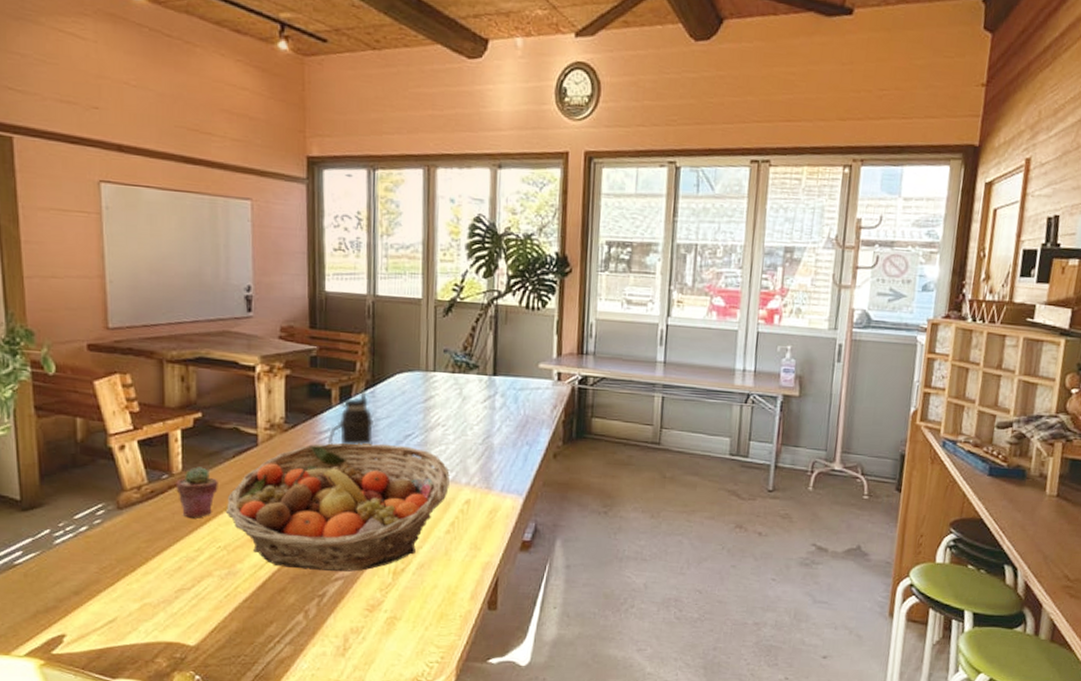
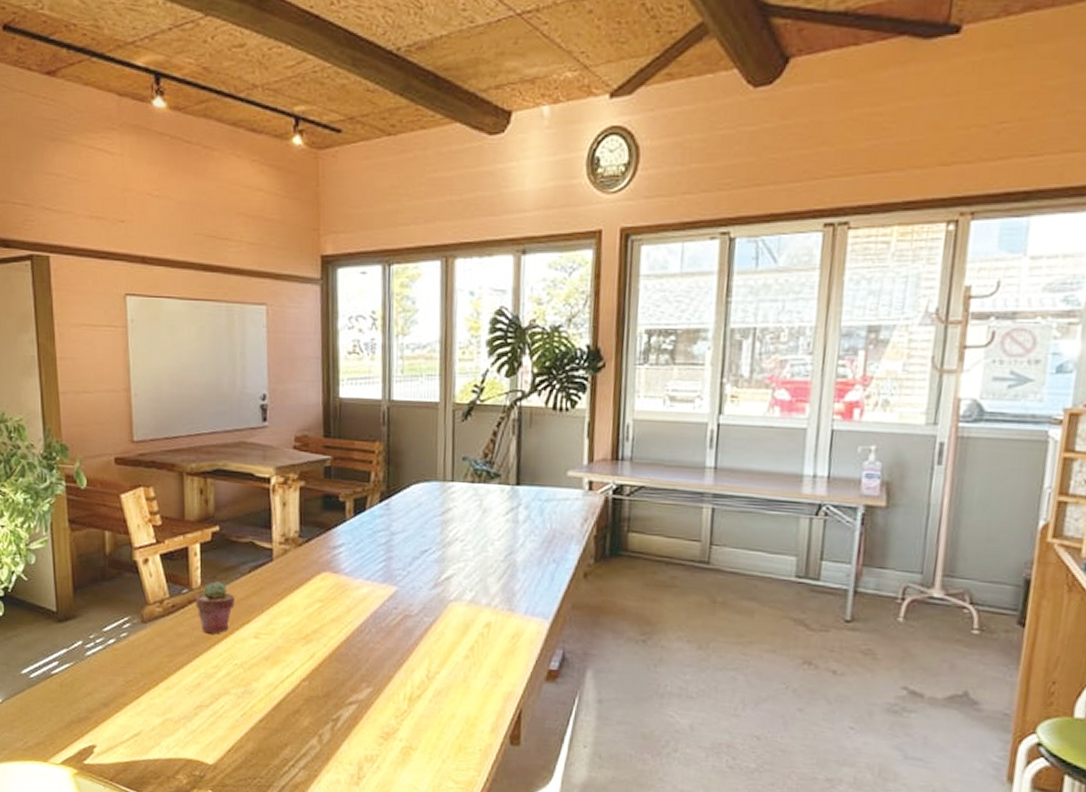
fruit basket: present [225,443,450,572] -> none [241,558,469,696]
bottle: present [327,391,375,446] -> none [341,503,390,562]

